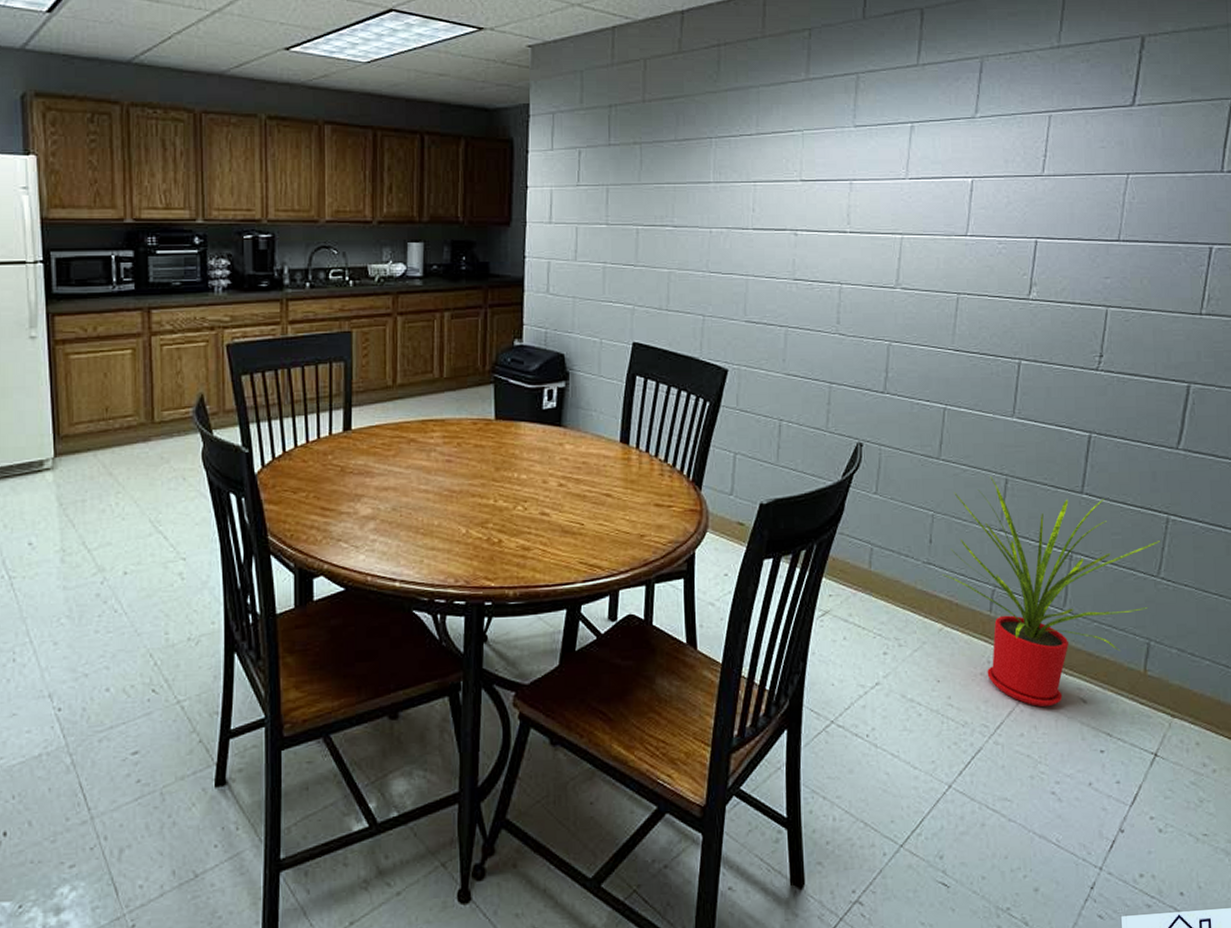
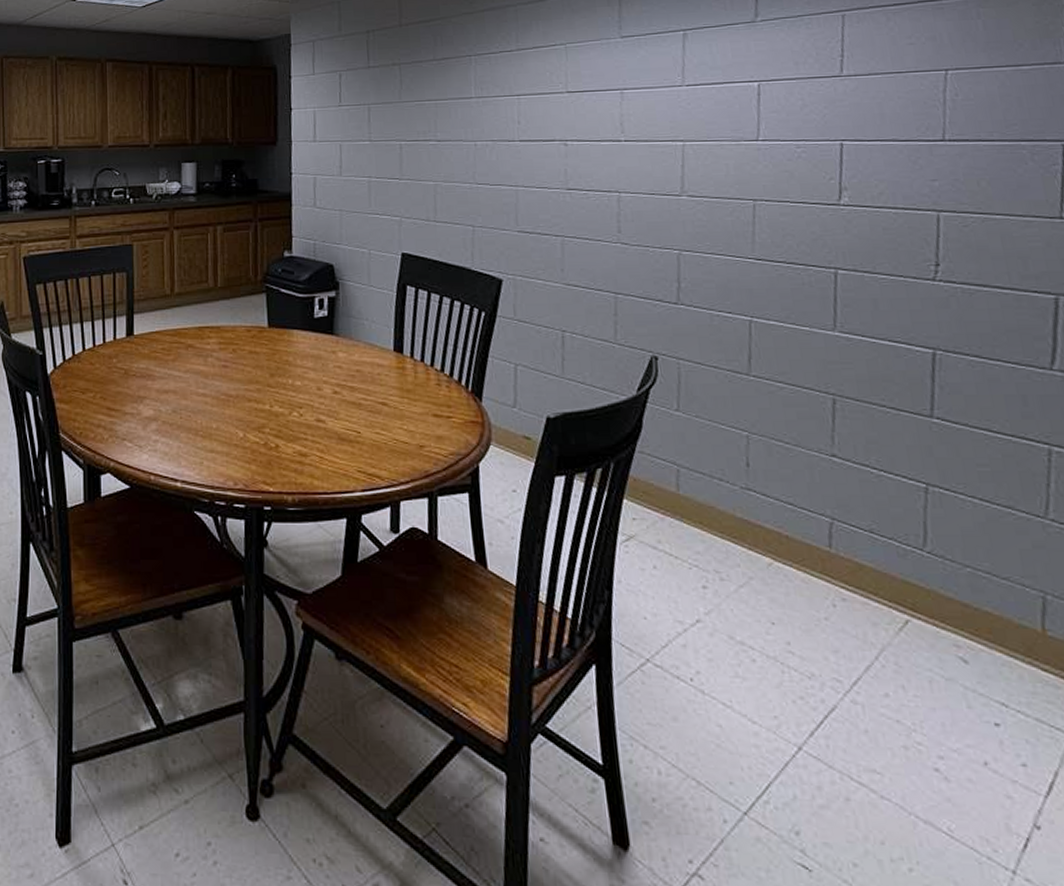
house plant: present [942,476,1161,707] -> none [766,395,1045,665]

